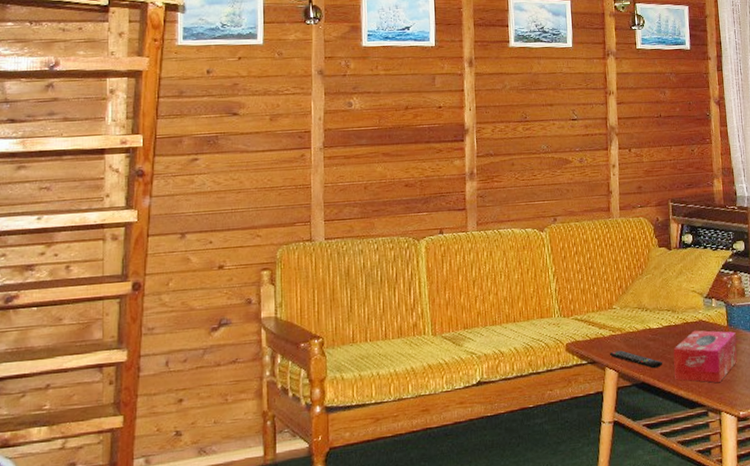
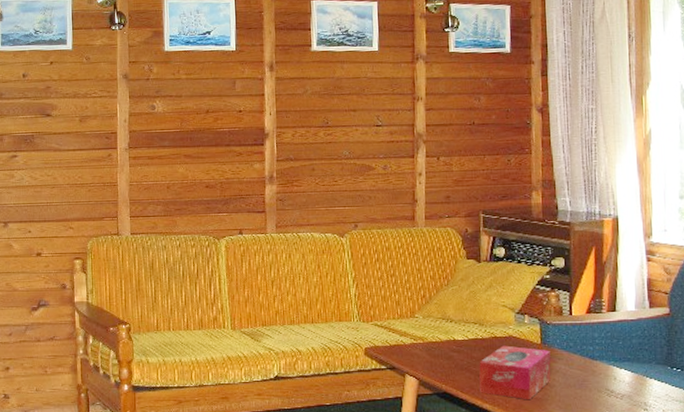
remote control: present [610,350,662,369] -> none [411,359,467,380]

